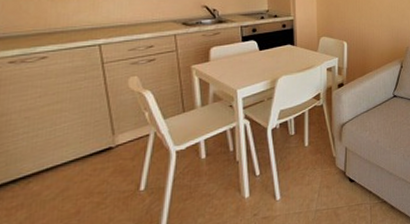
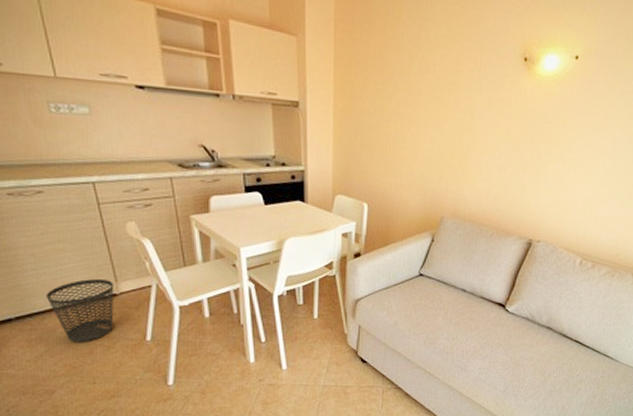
wastebasket: none [36,133,111,204] -> present [46,278,114,342]

